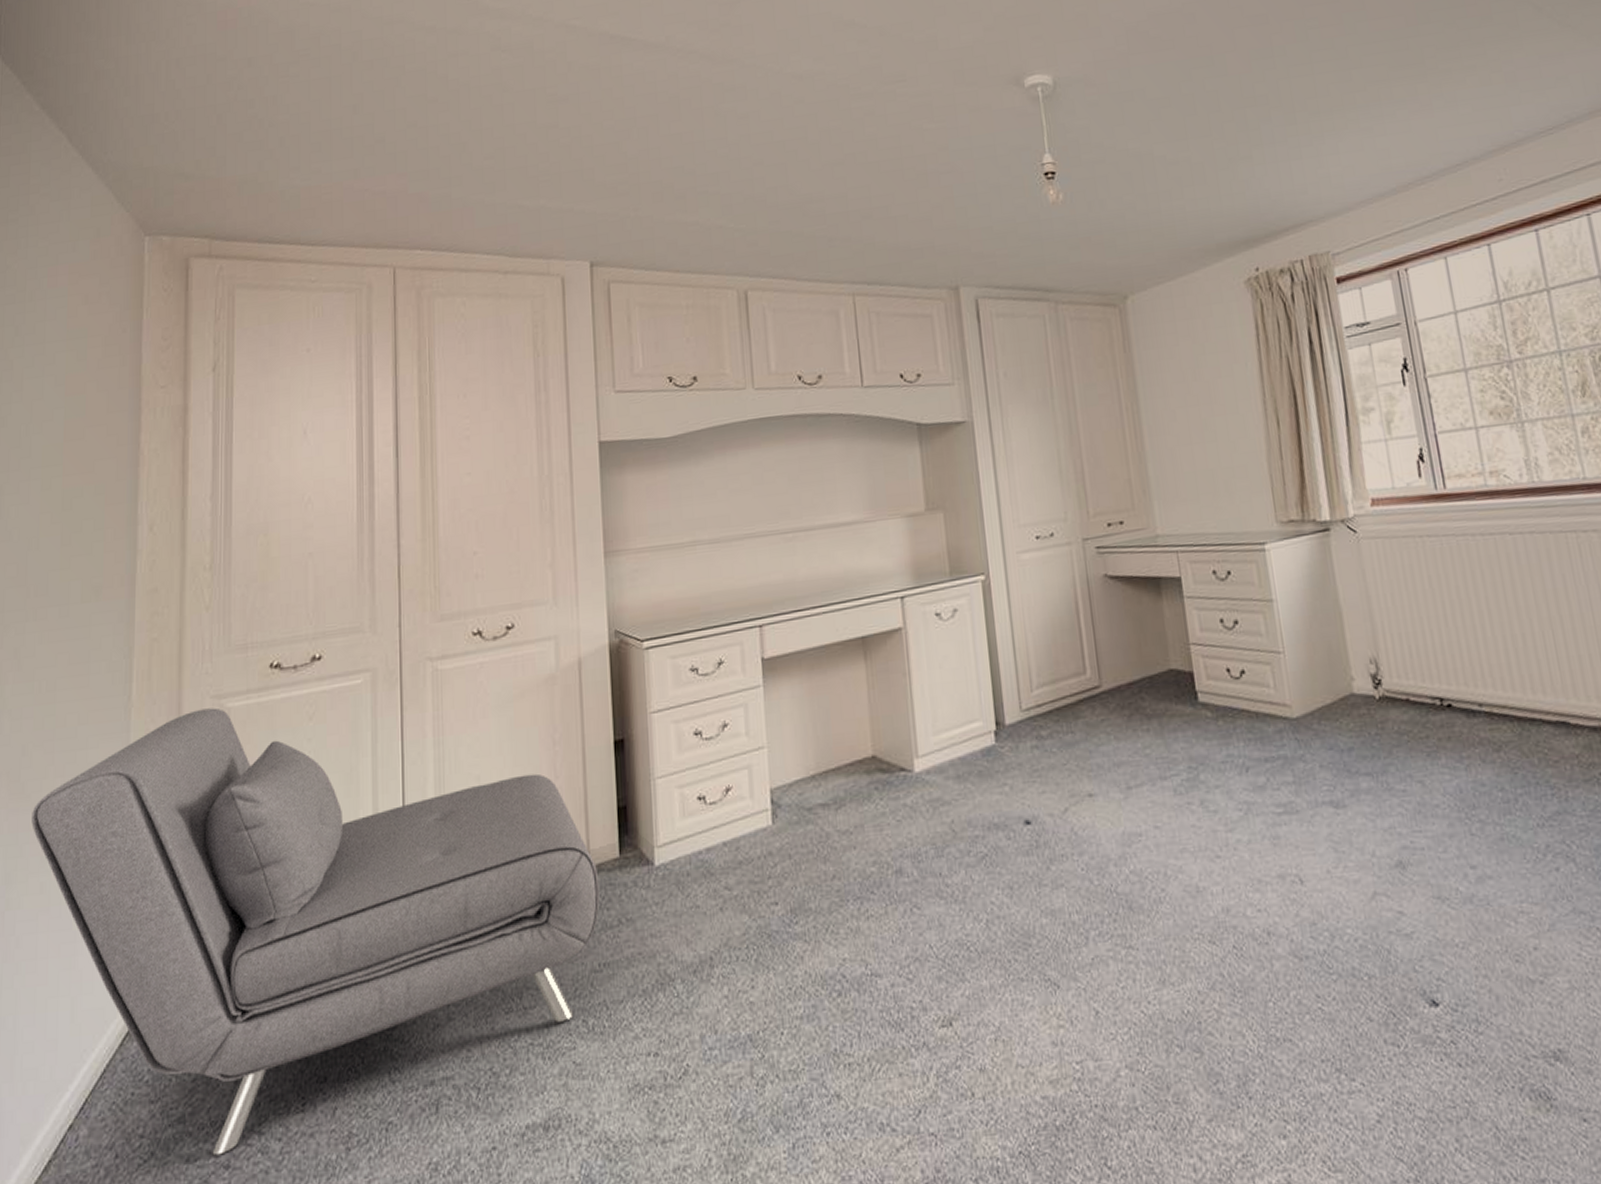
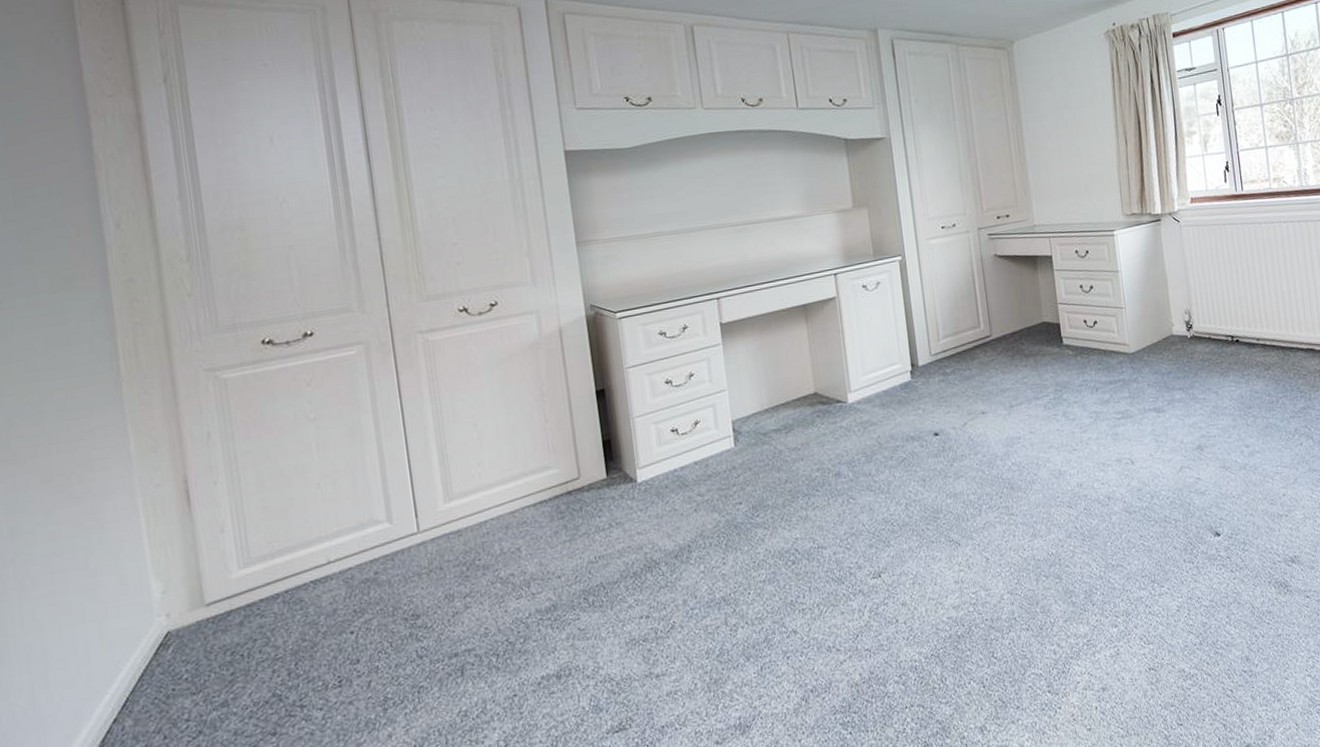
sofa: present [31,707,600,1156] -> none [29,379,592,727]

